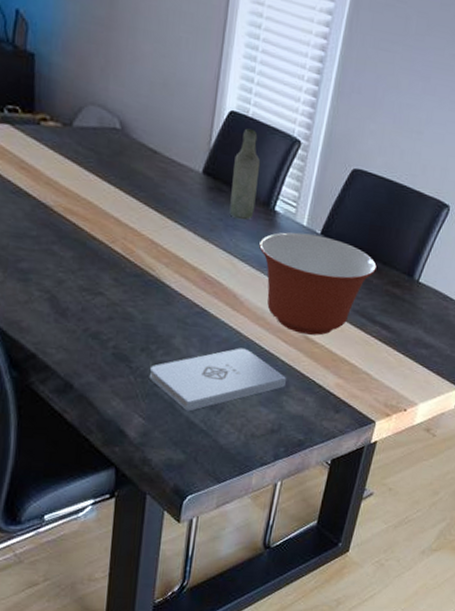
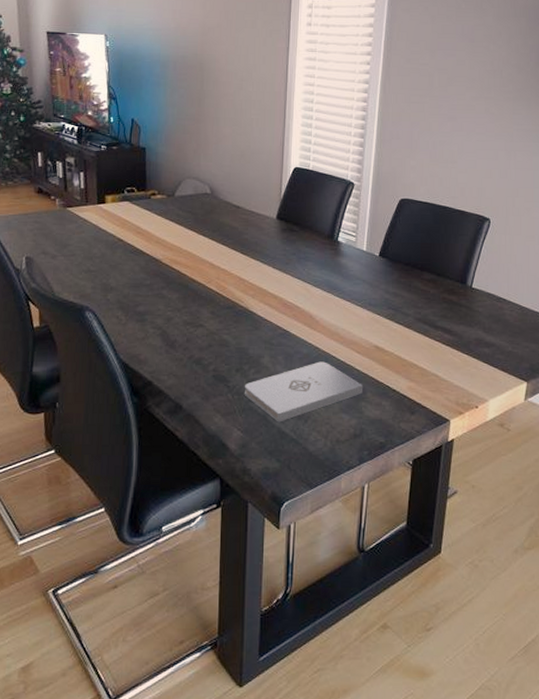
bottle: present [229,128,260,220] -> none [301,179,322,252]
mixing bowl: present [259,232,377,336] -> none [328,257,432,344]

